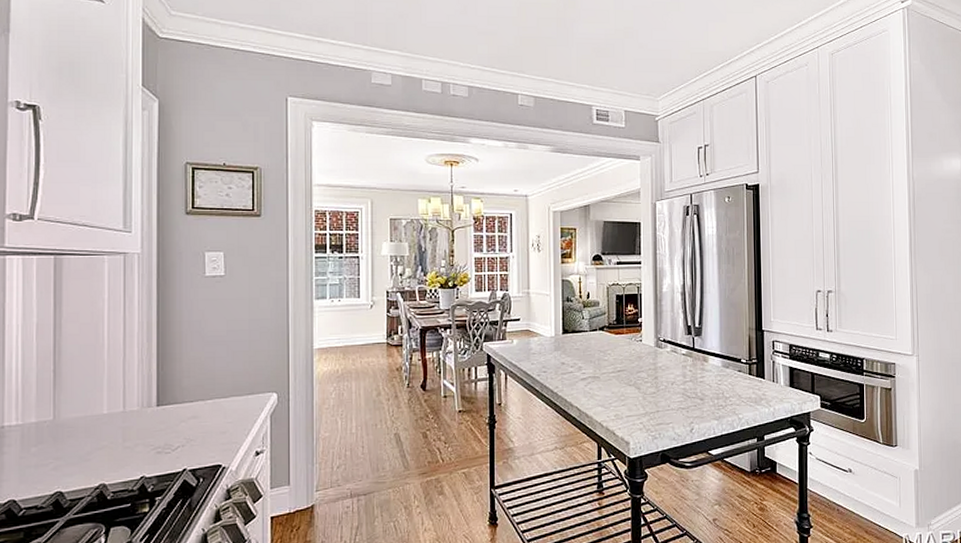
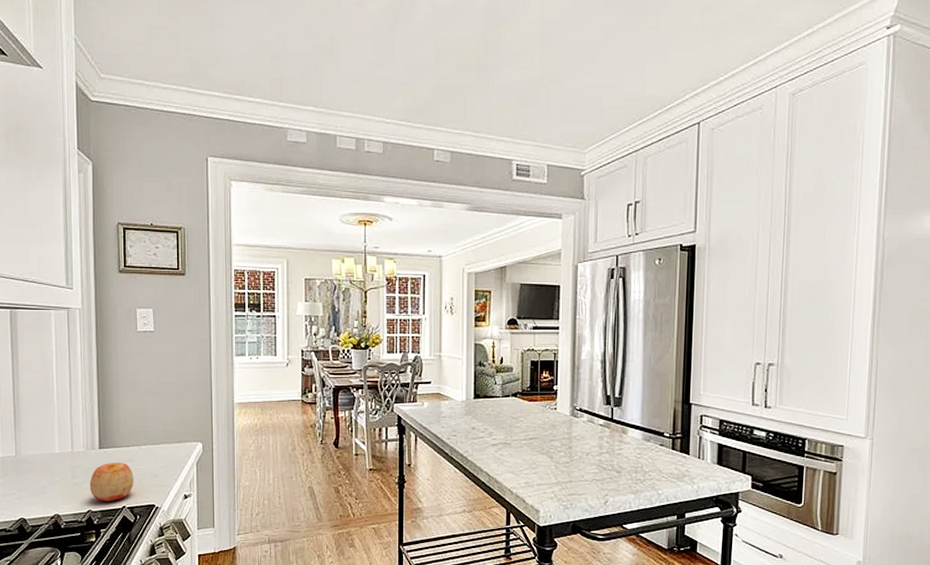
apple: none [144,420,197,465] -> present [89,462,134,501]

